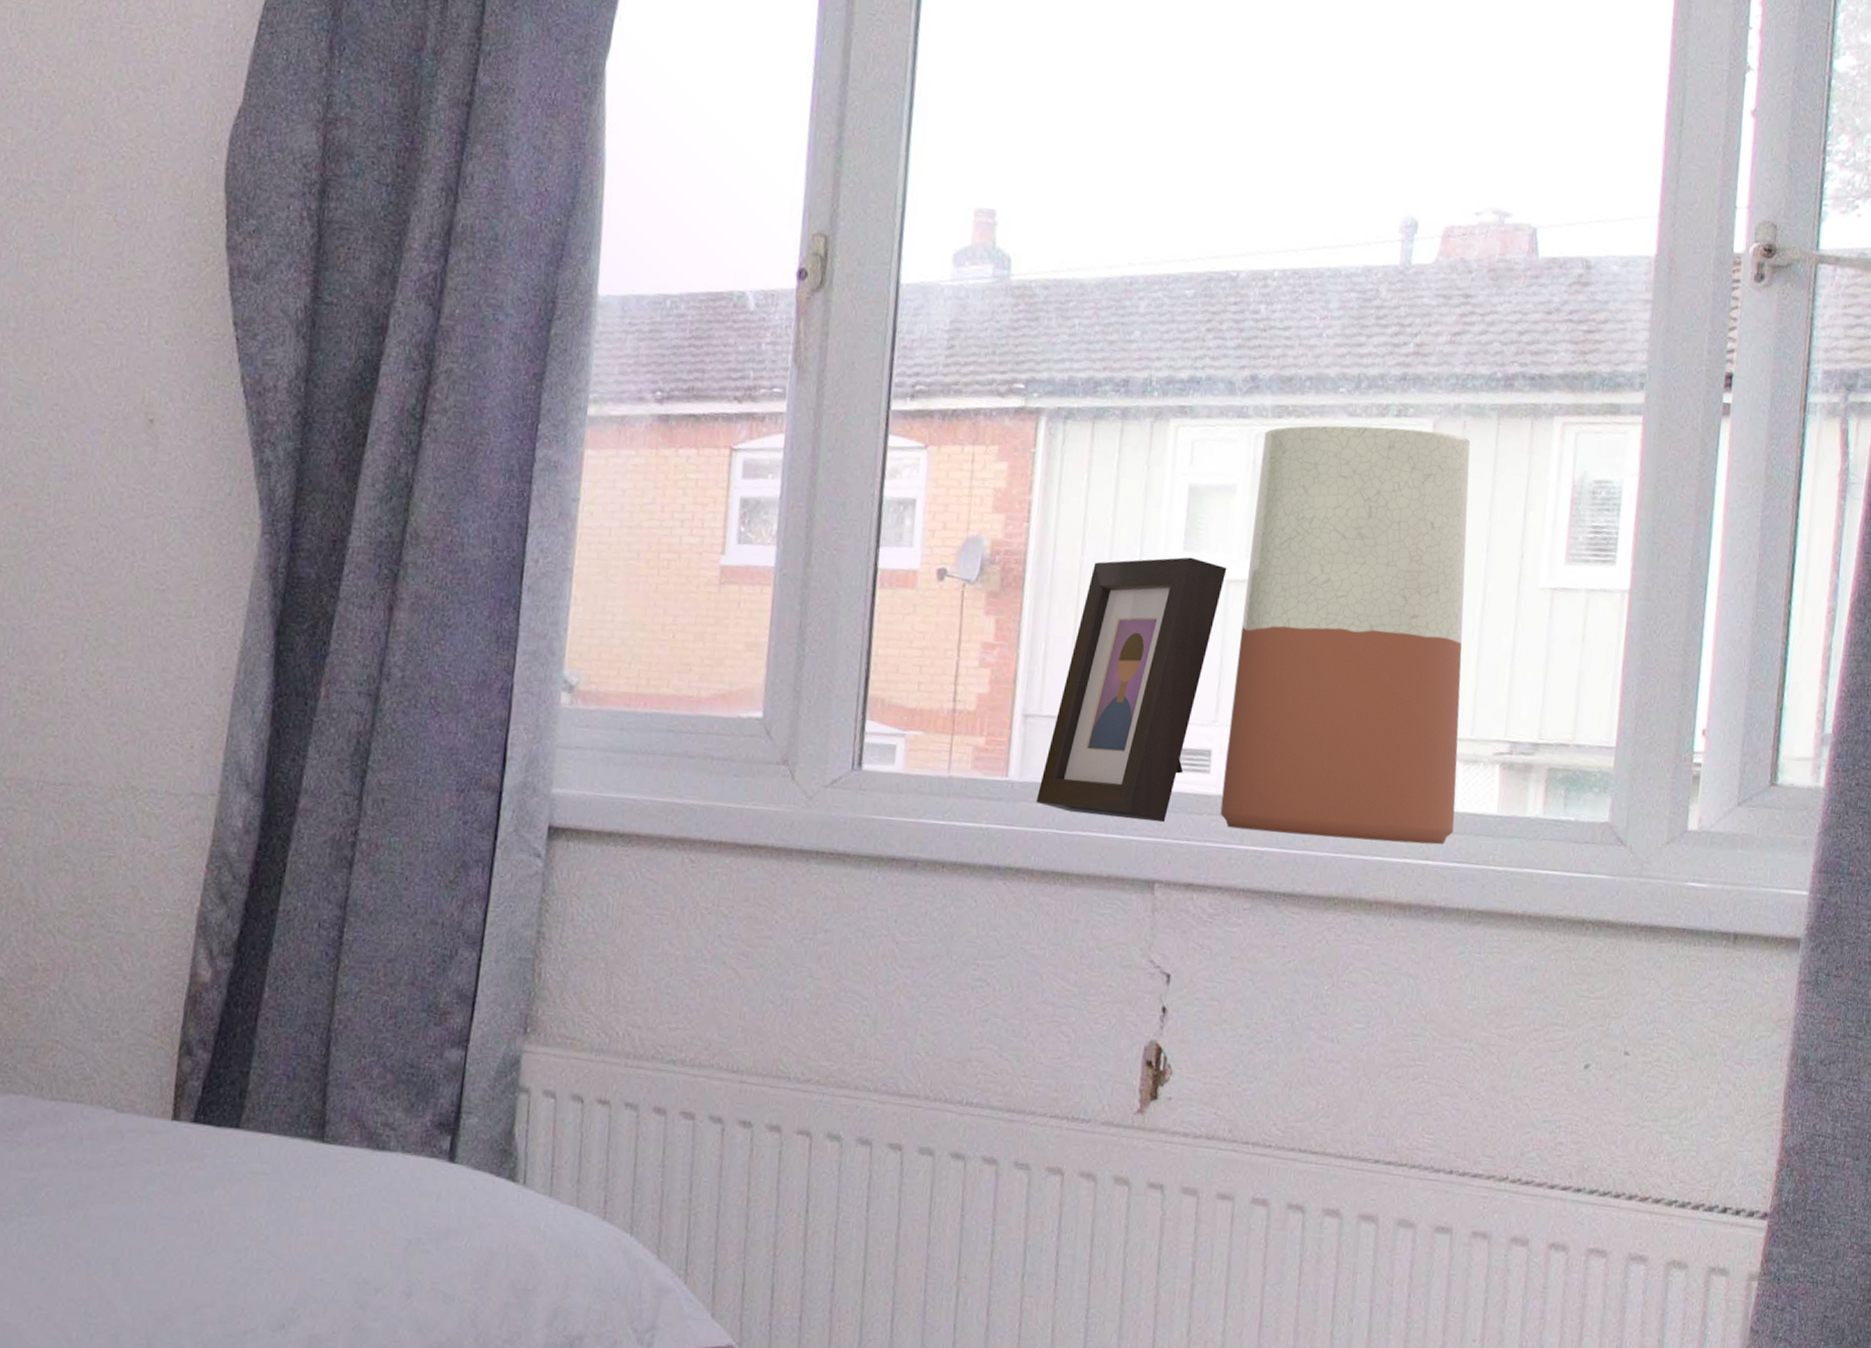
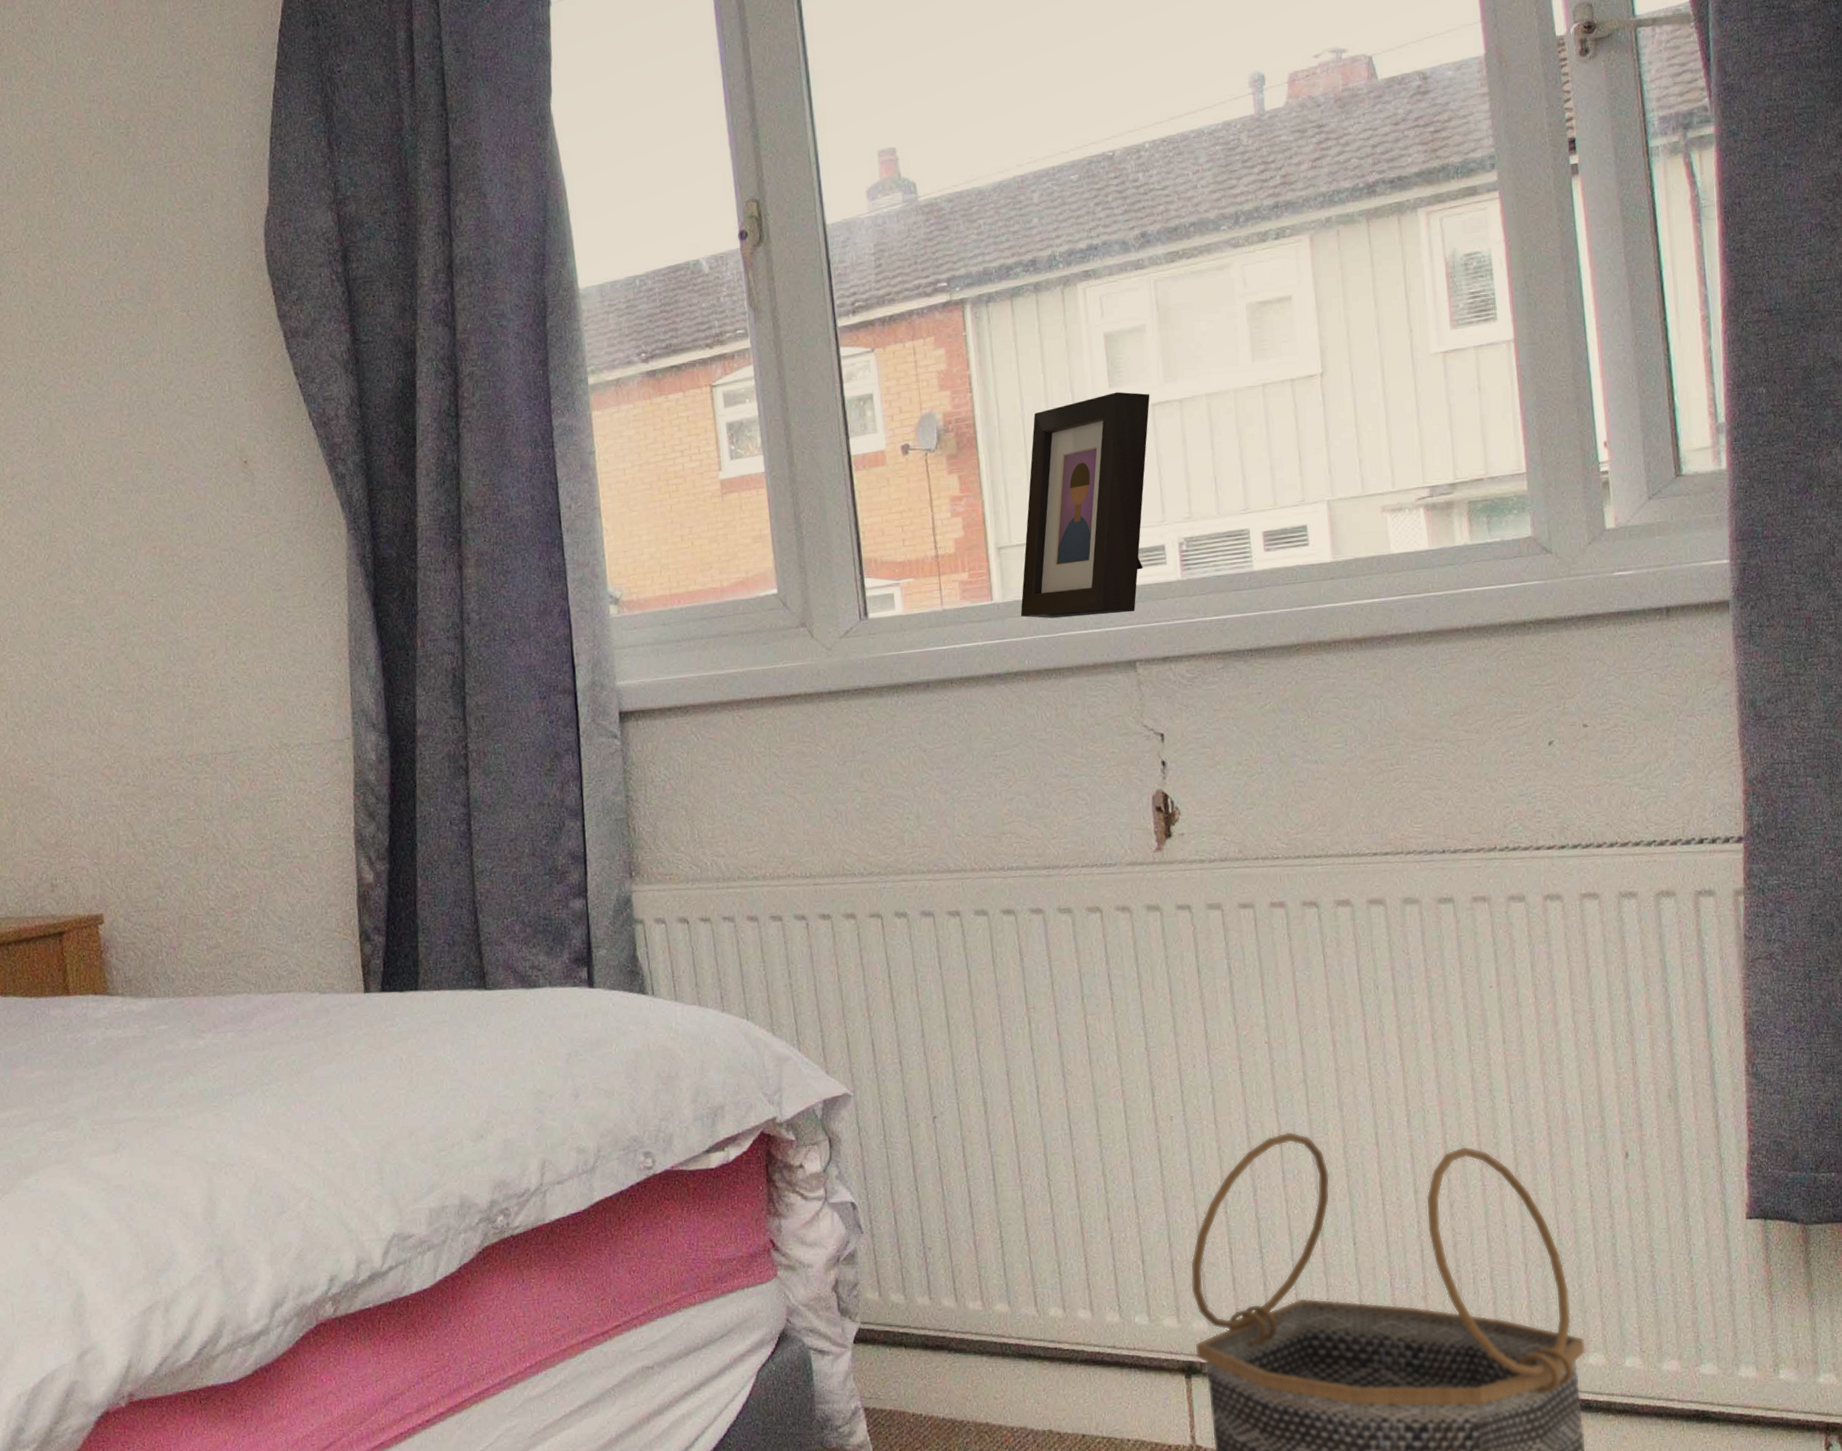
vase: present [1220,425,1471,845] -> none [1162,243,1392,605]

